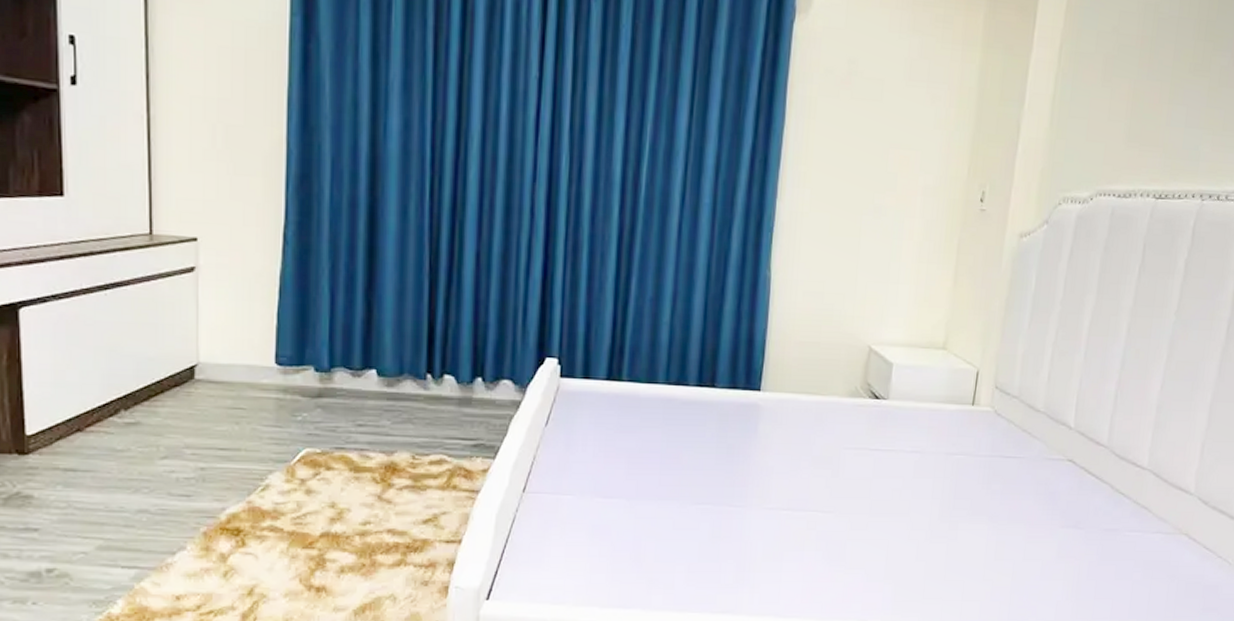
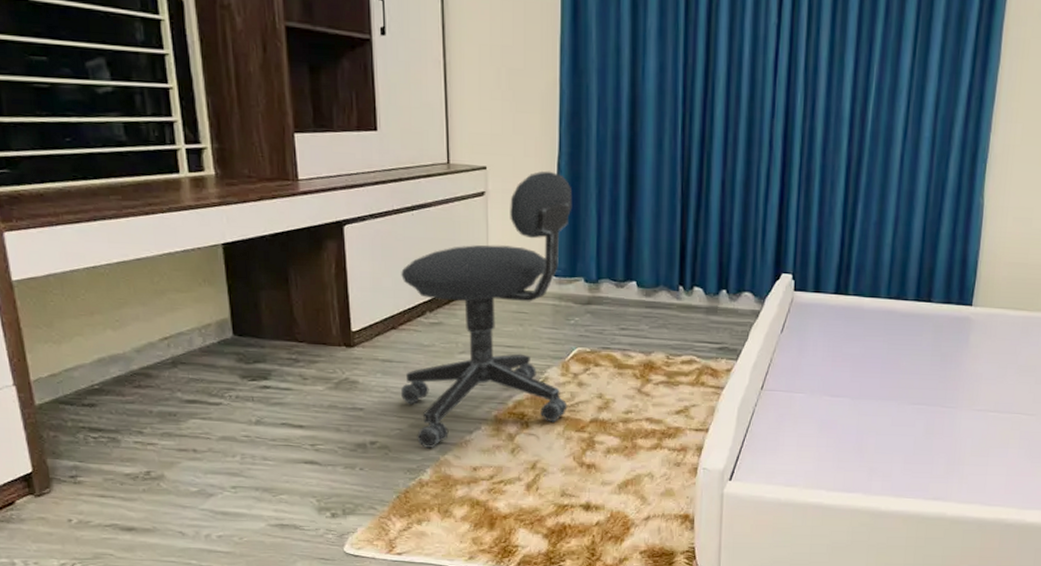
office chair: none [87,242,301,574] -> present [401,170,573,448]

